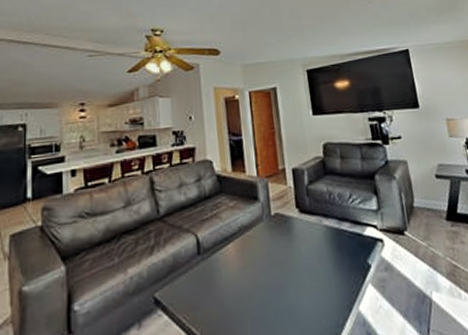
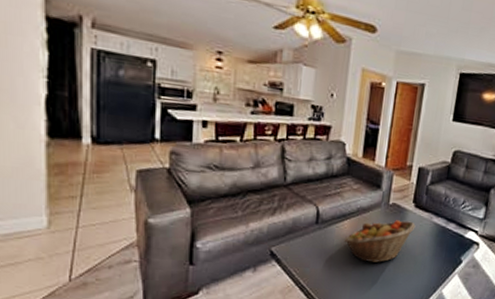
fruit basket: none [231,229,306,290] -> present [344,220,416,263]

